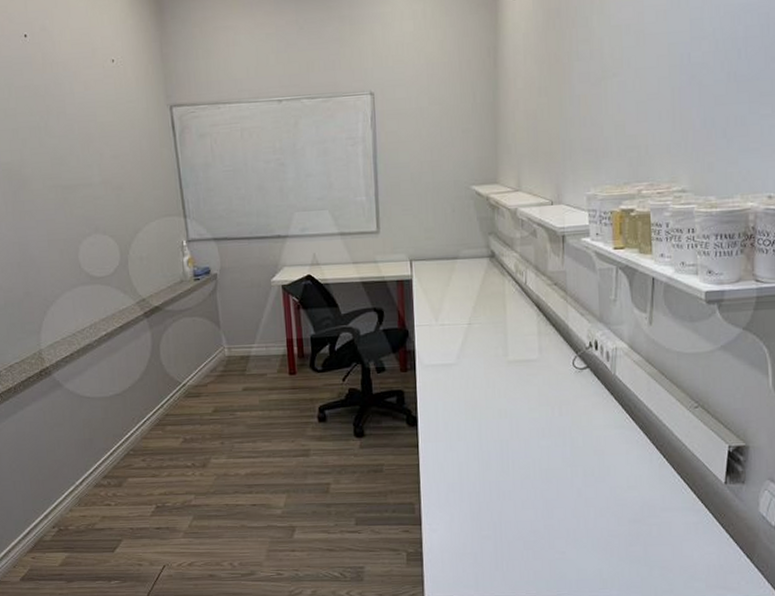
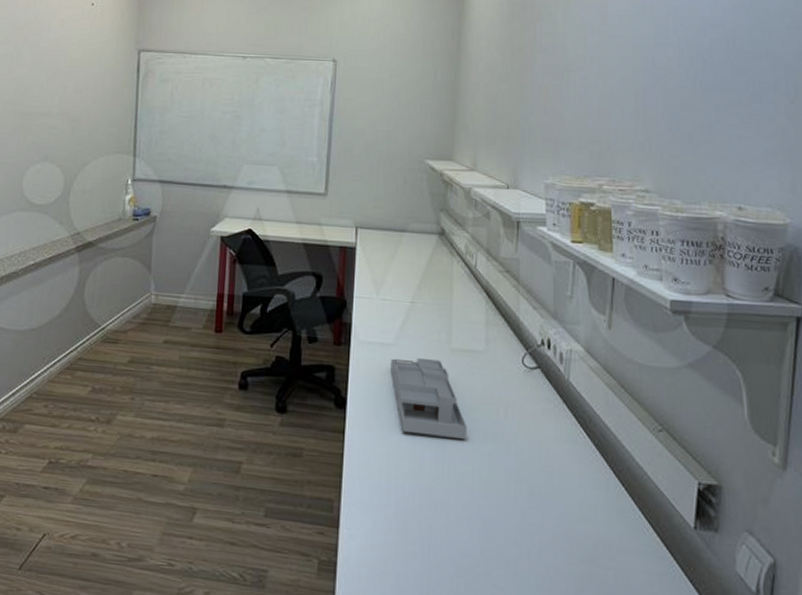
desk organizer: none [454,373,528,439] -> present [390,358,468,439]

